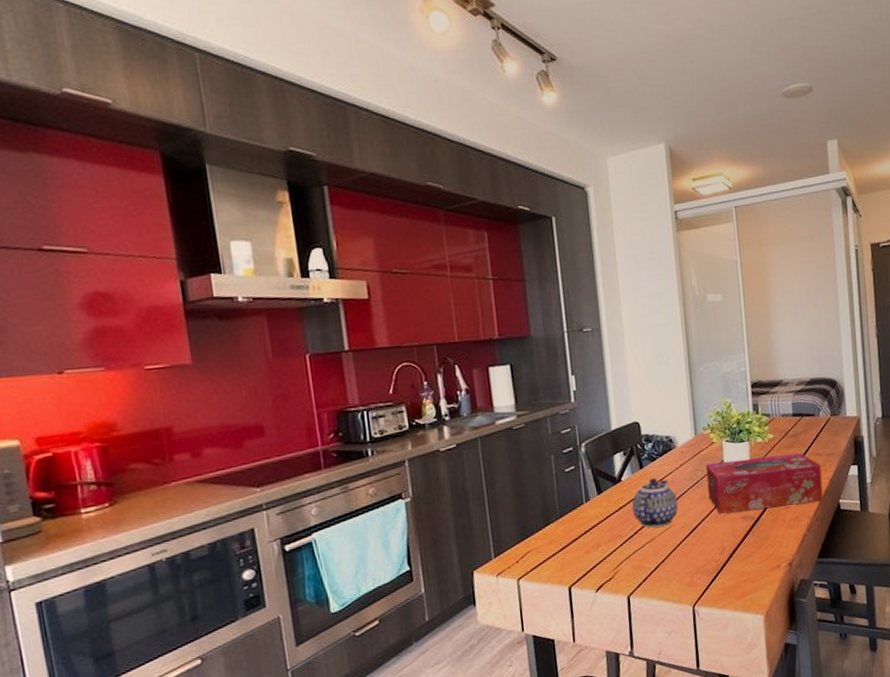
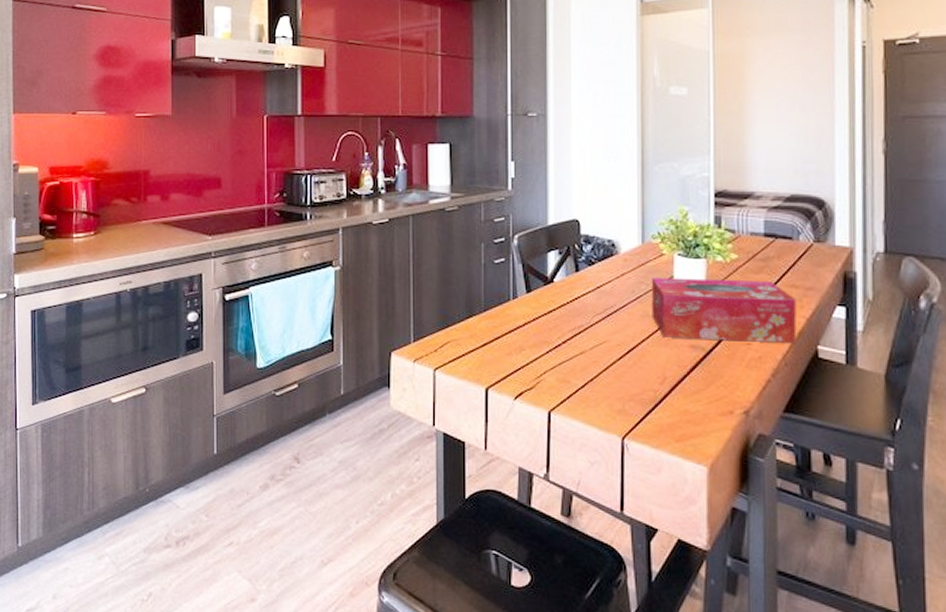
teapot: present [632,478,678,528] -> none [563,284,615,340]

